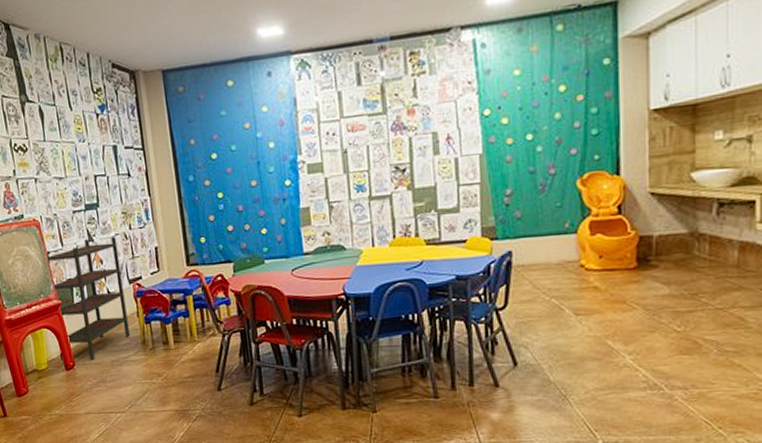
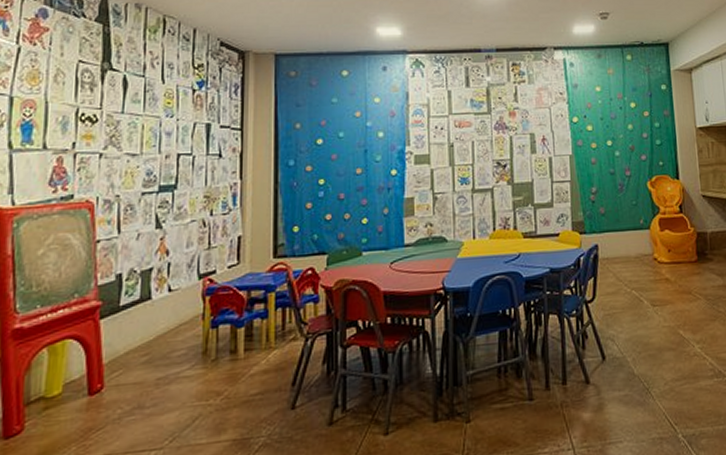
bookshelf: present [47,237,130,361] -> none [83,223,192,383]

